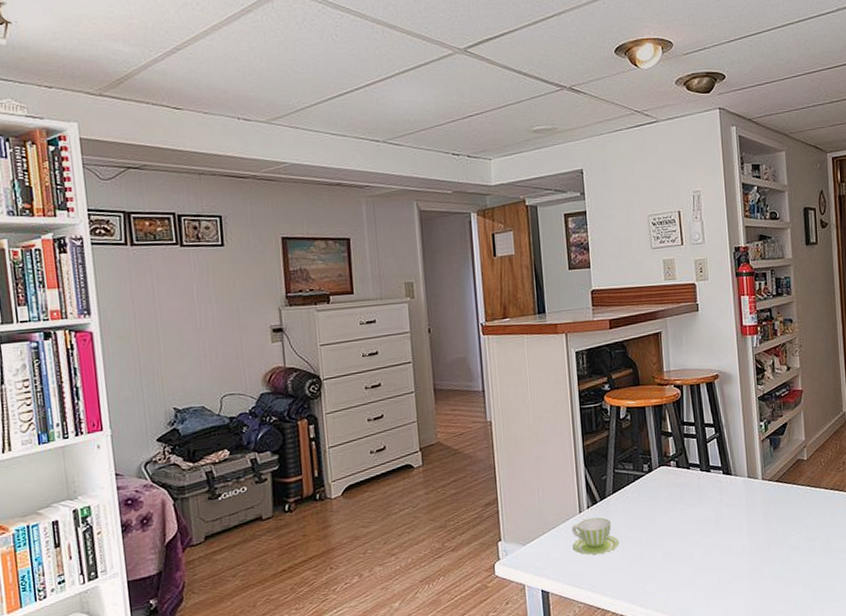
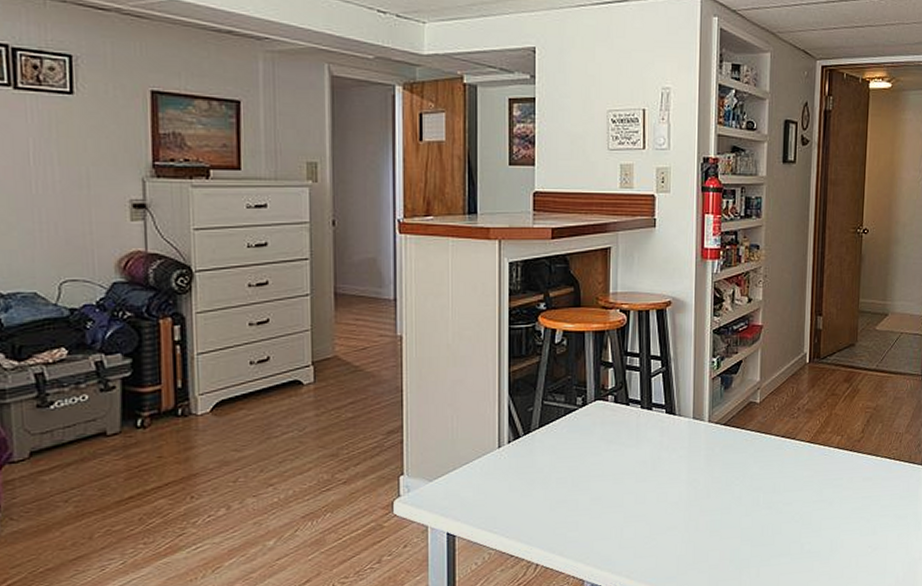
cup: present [571,517,619,555] -> none [488,453,541,496]

